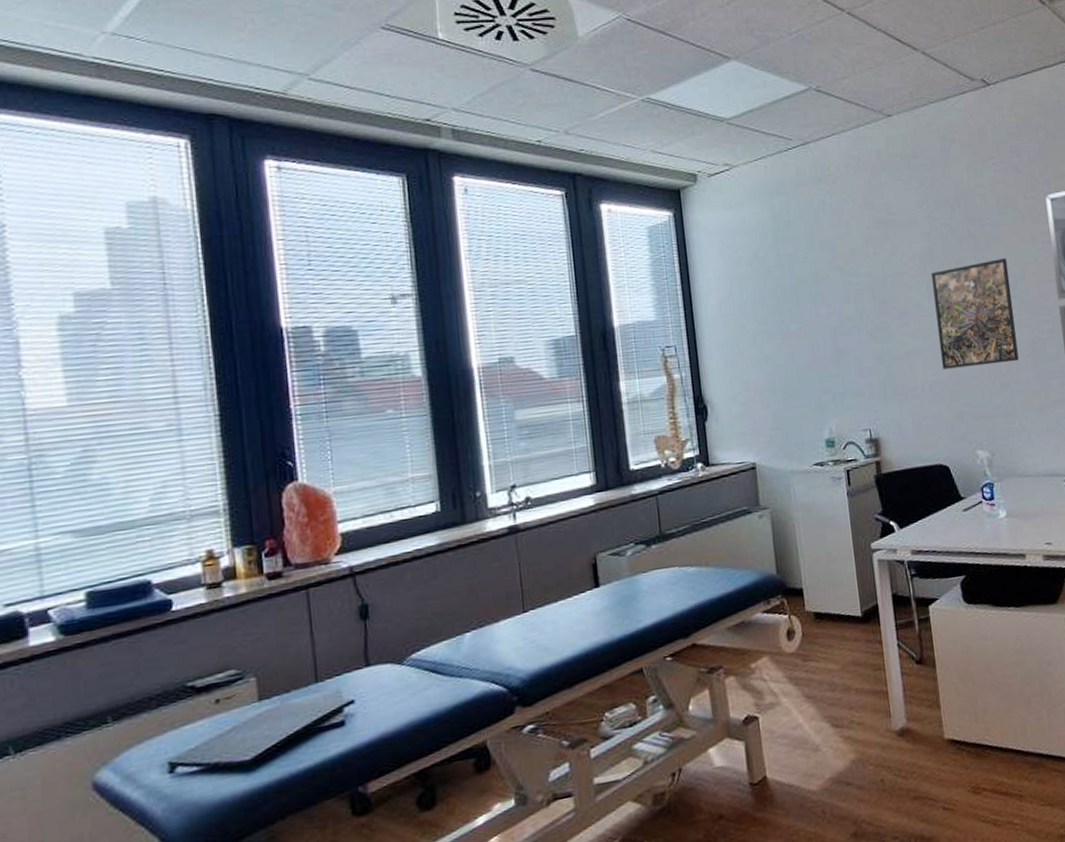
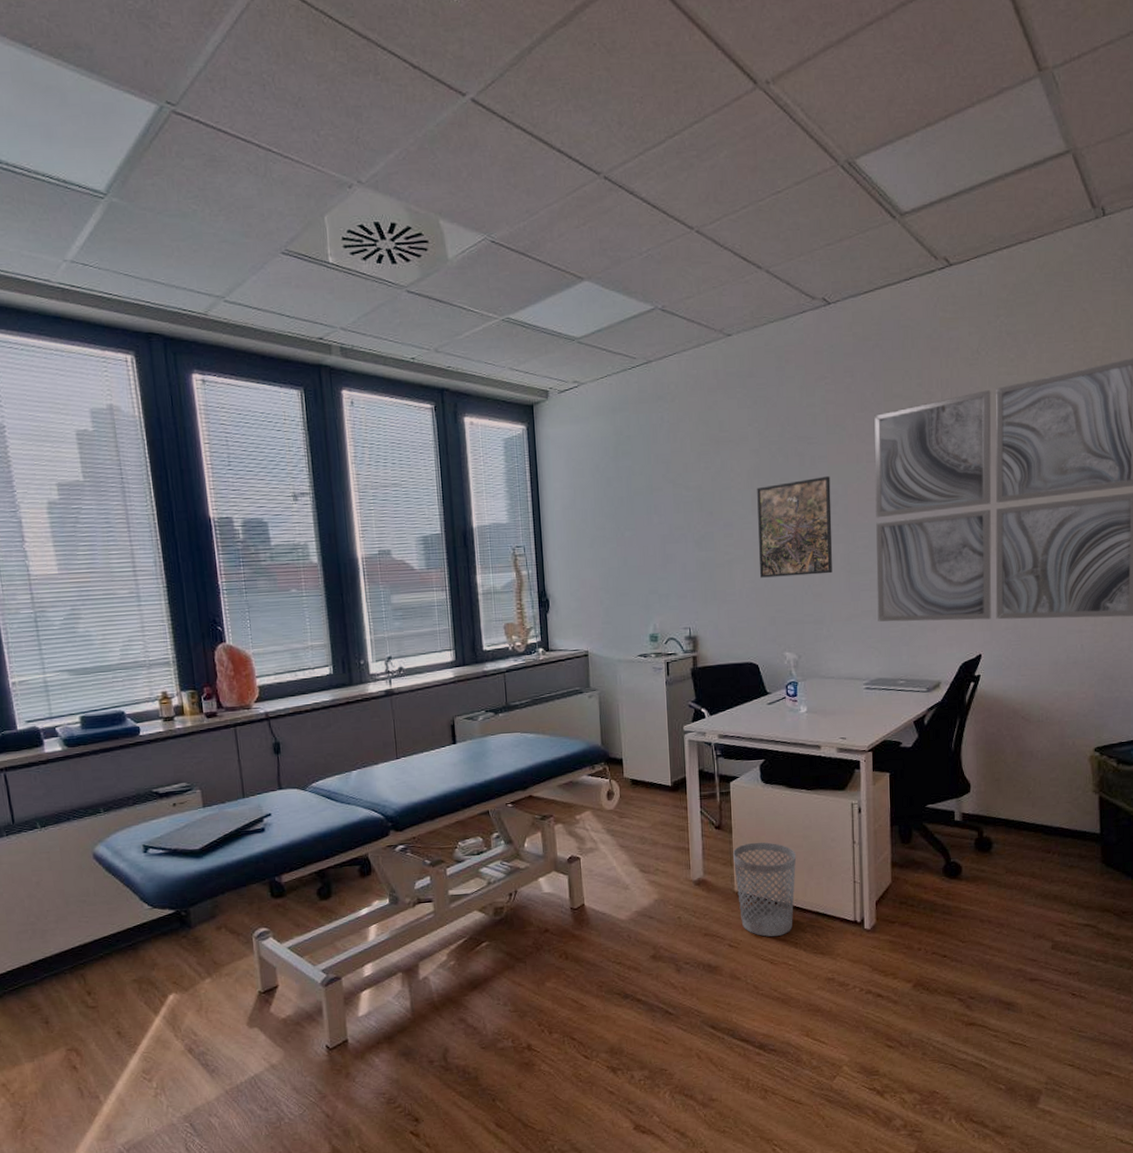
wastebasket: none [939,674,1015,792] -> present [733,842,797,937]

